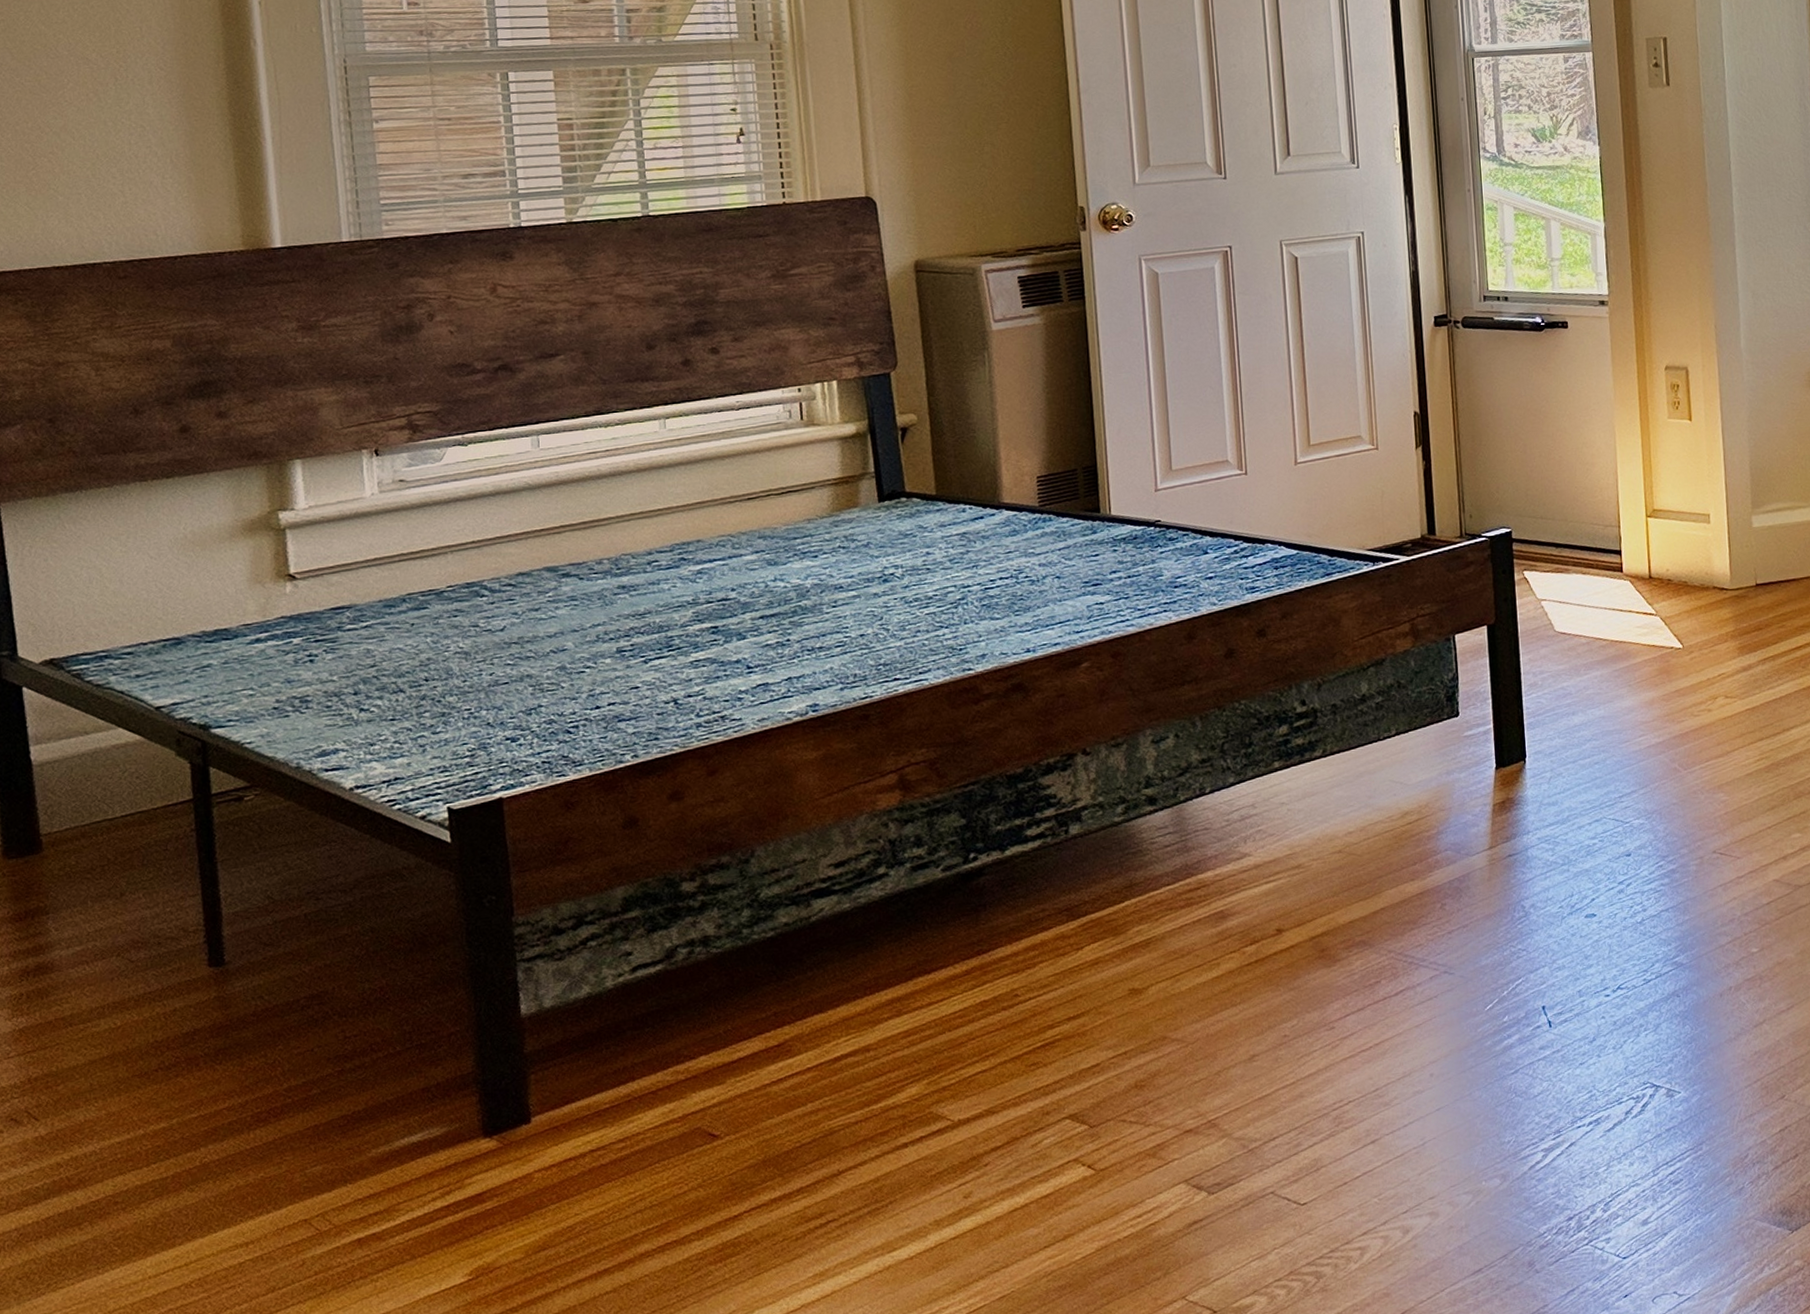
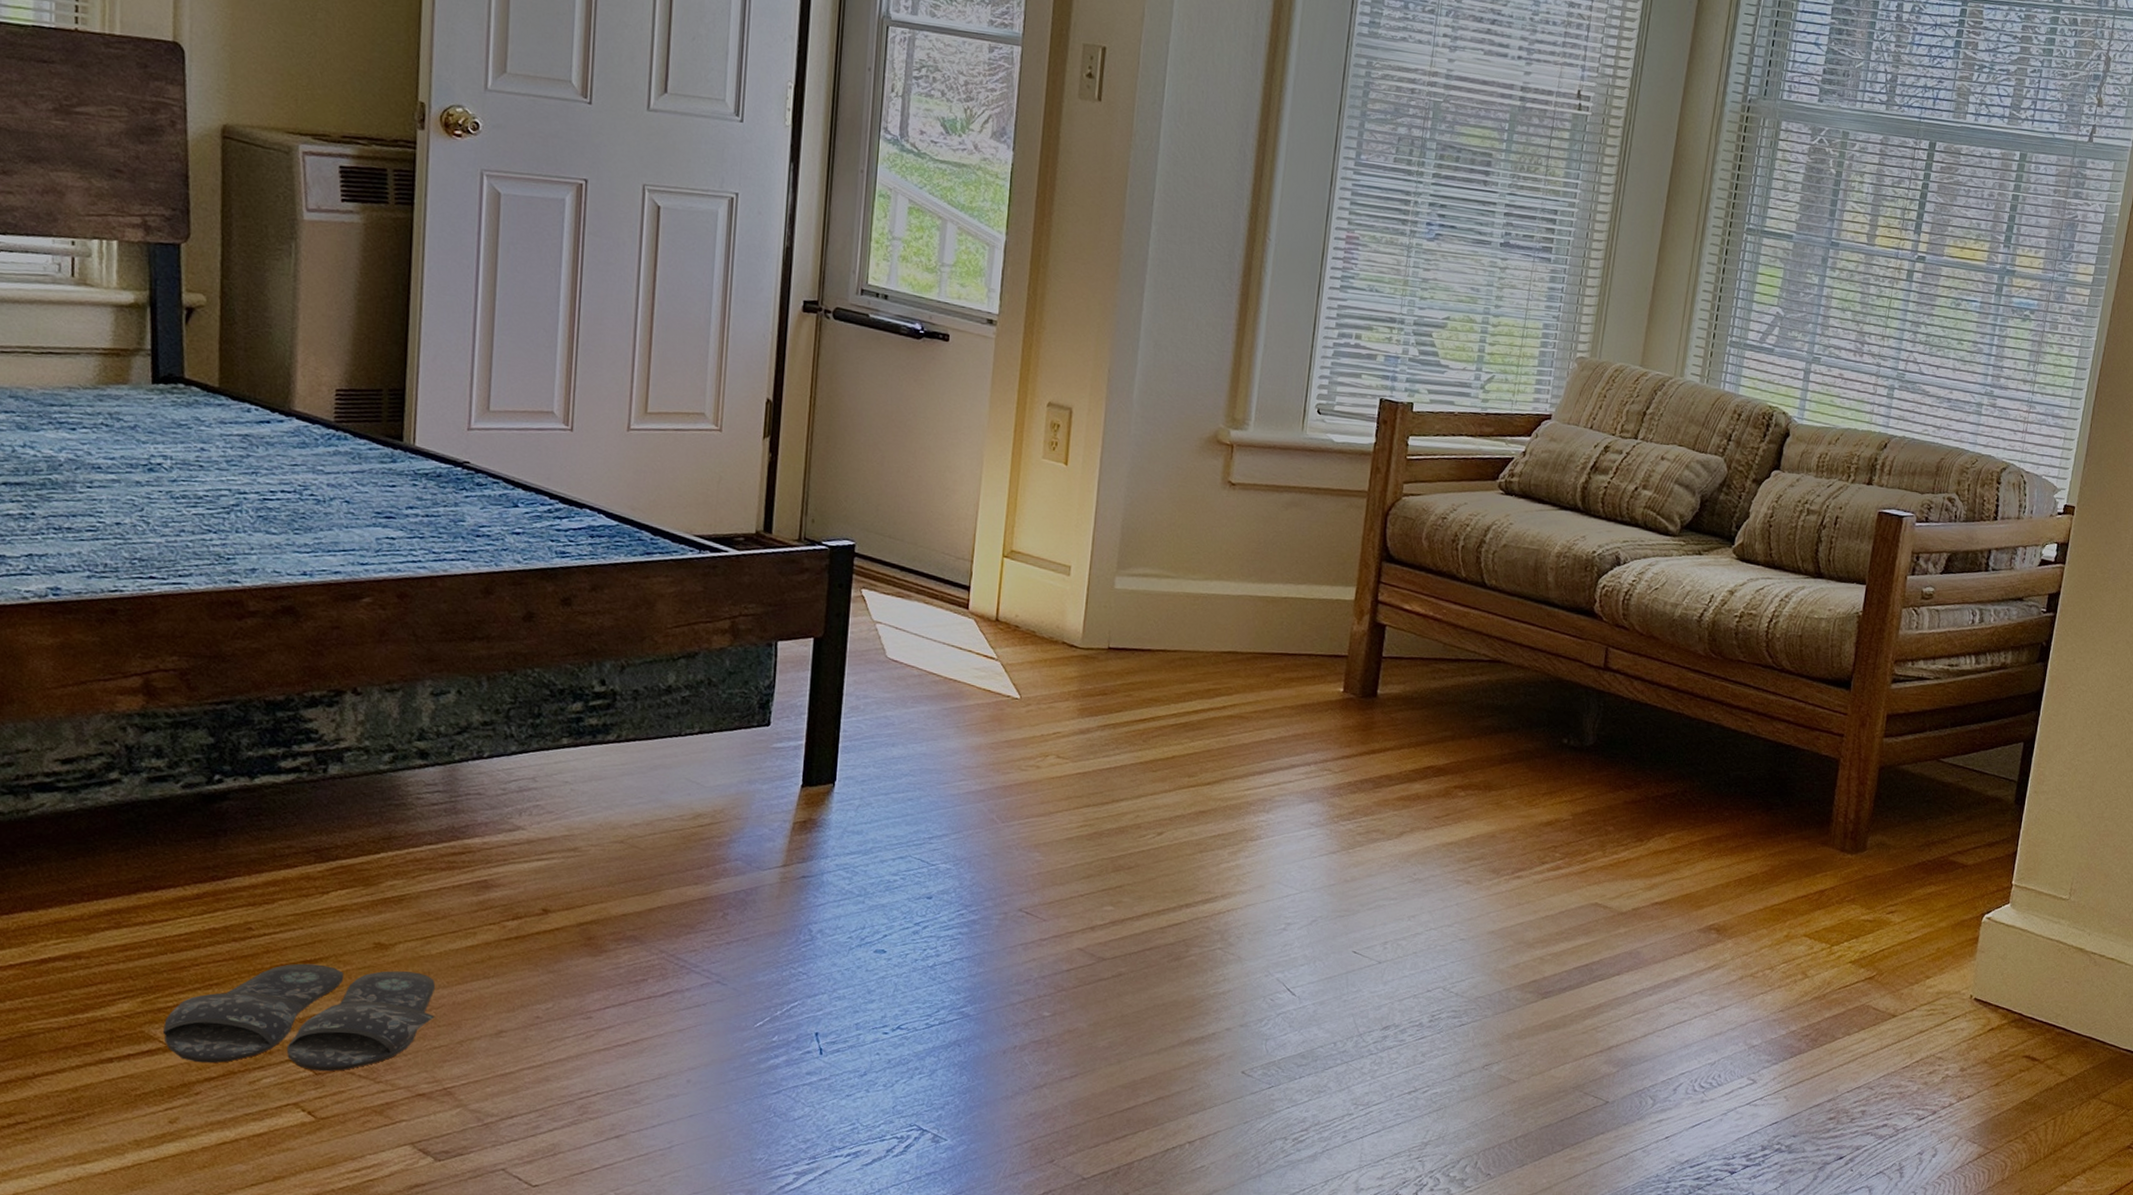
slippers: none [949,1011,1192,1134] -> present [162,963,435,1072]

